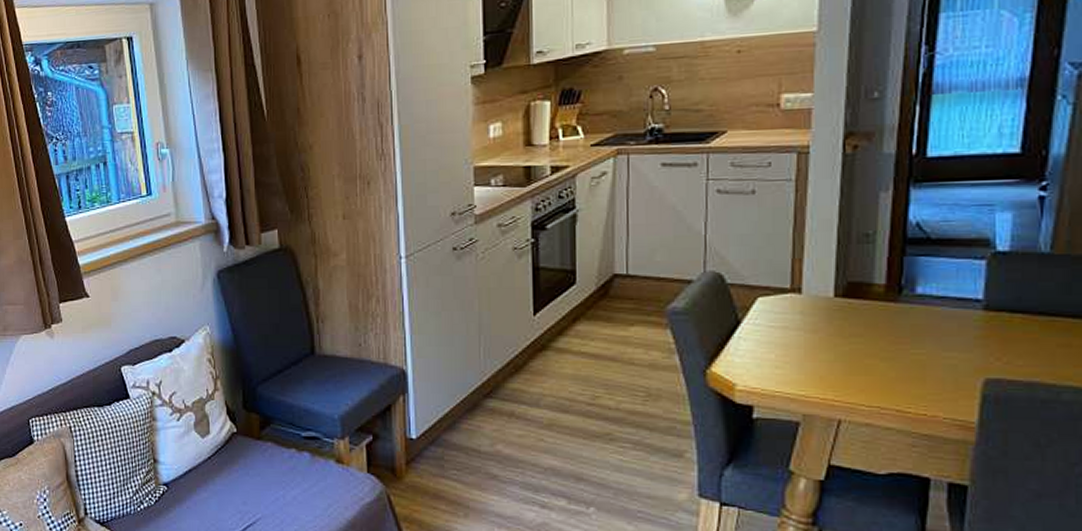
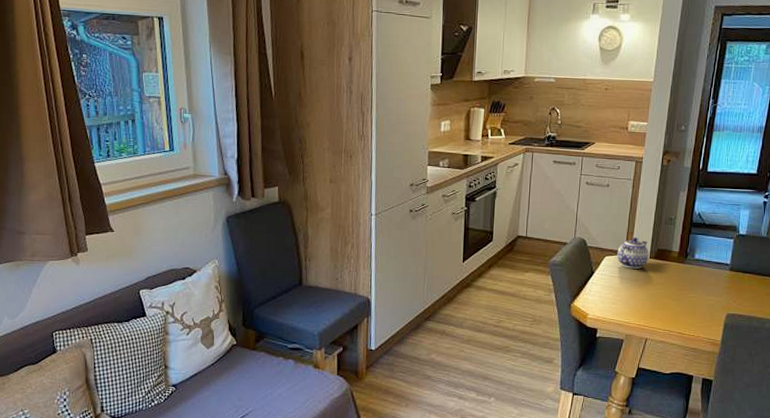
teapot: none [777,266,833,314] -> present [617,237,649,269]

